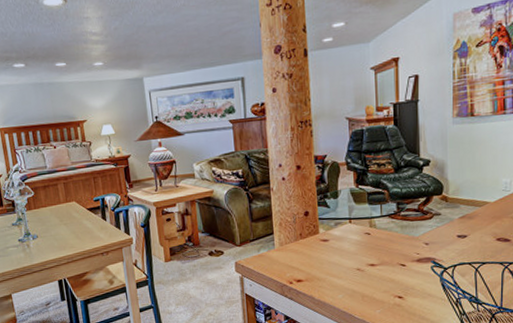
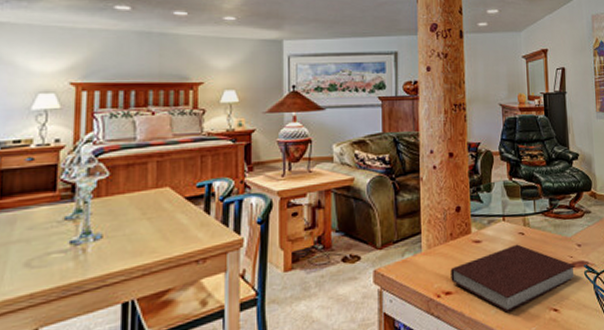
notebook: none [301,242,422,297] -> present [450,244,575,312]

